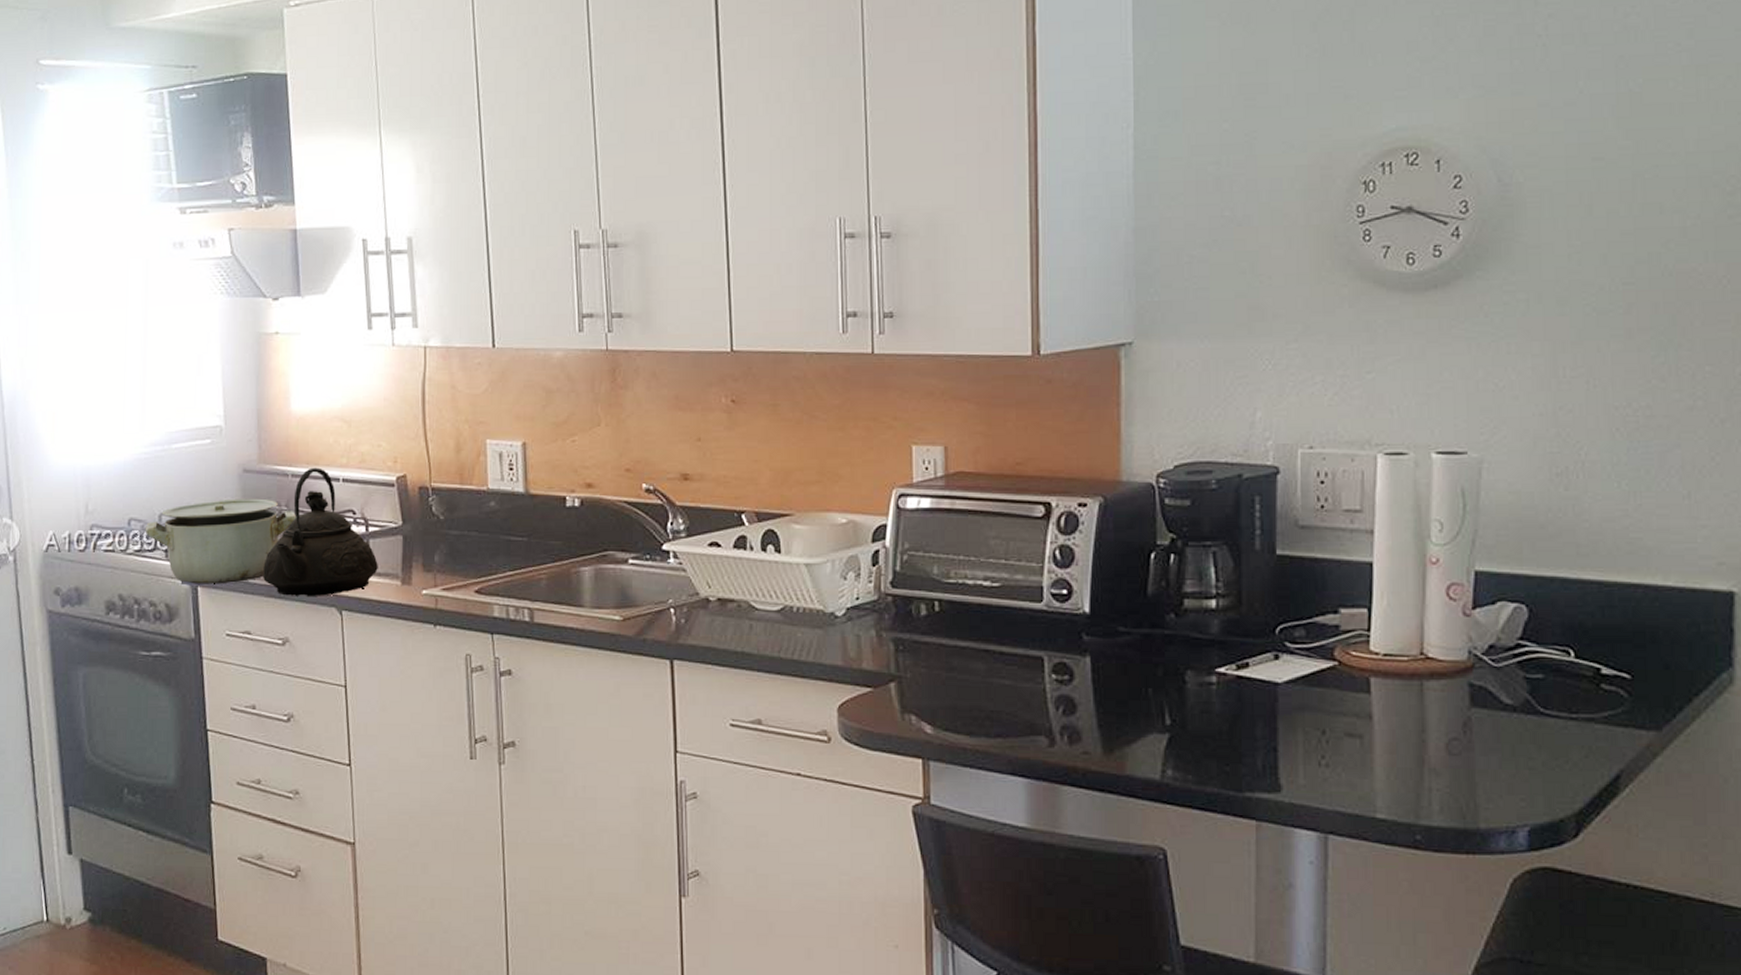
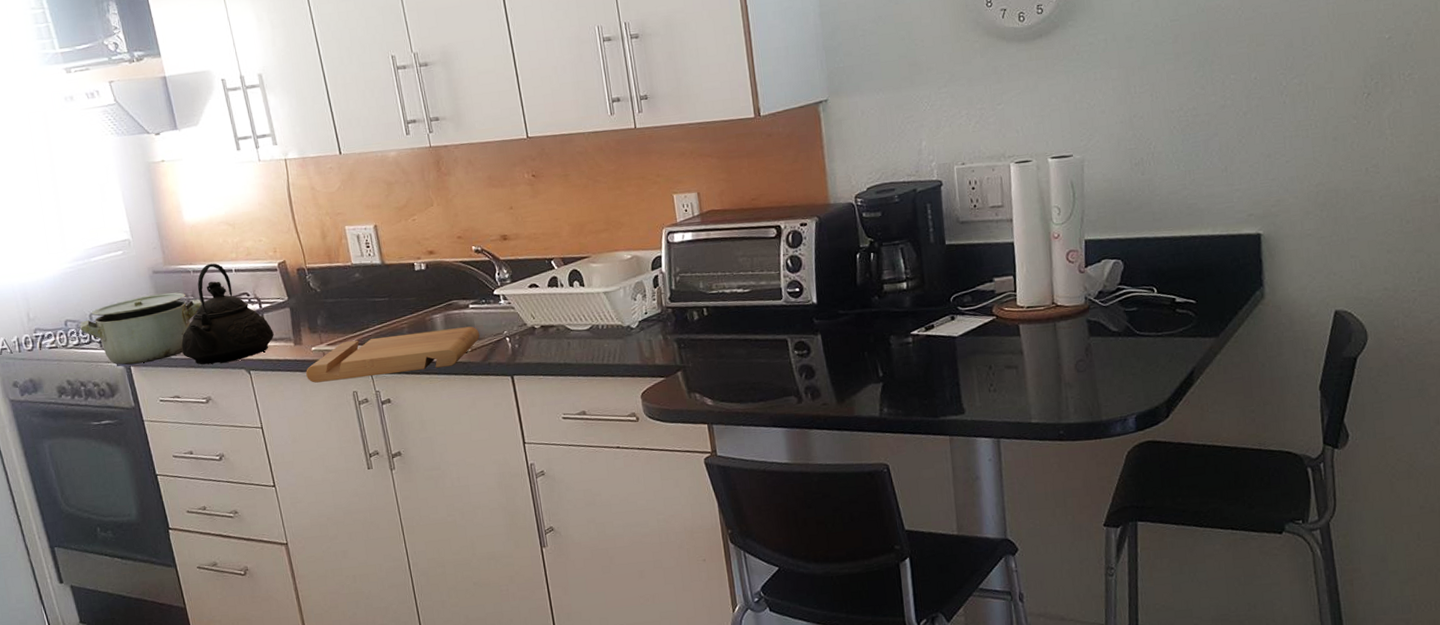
cutting board: none [411,587,636,638] -> present [306,326,480,383]

